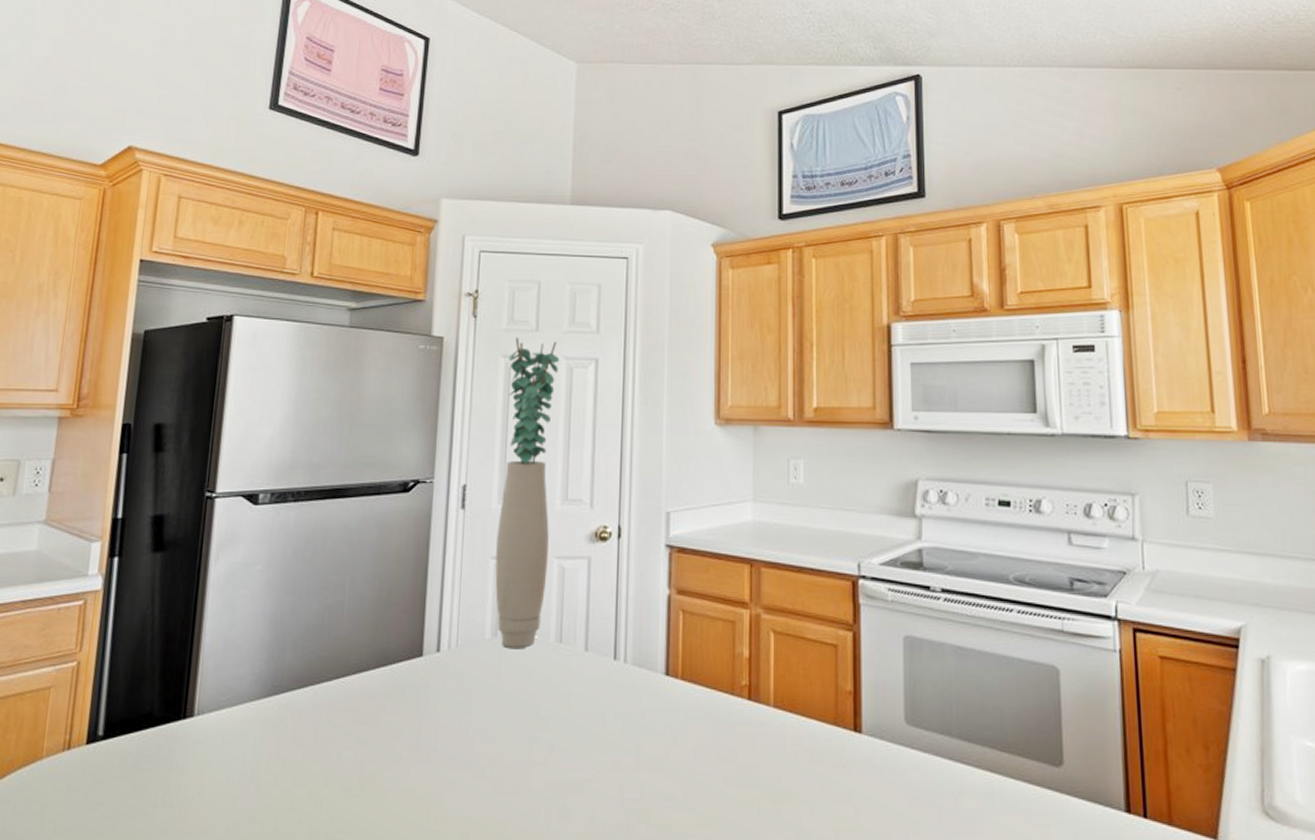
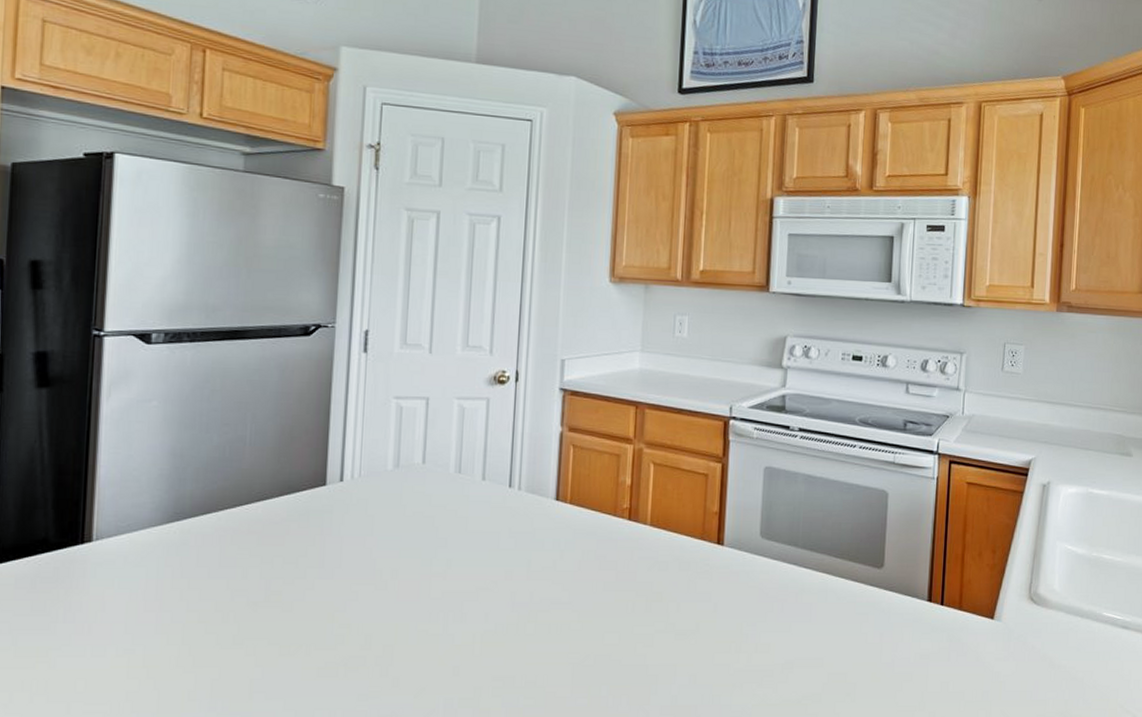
vase: present [495,337,560,649] -> none [397,191,463,479]

